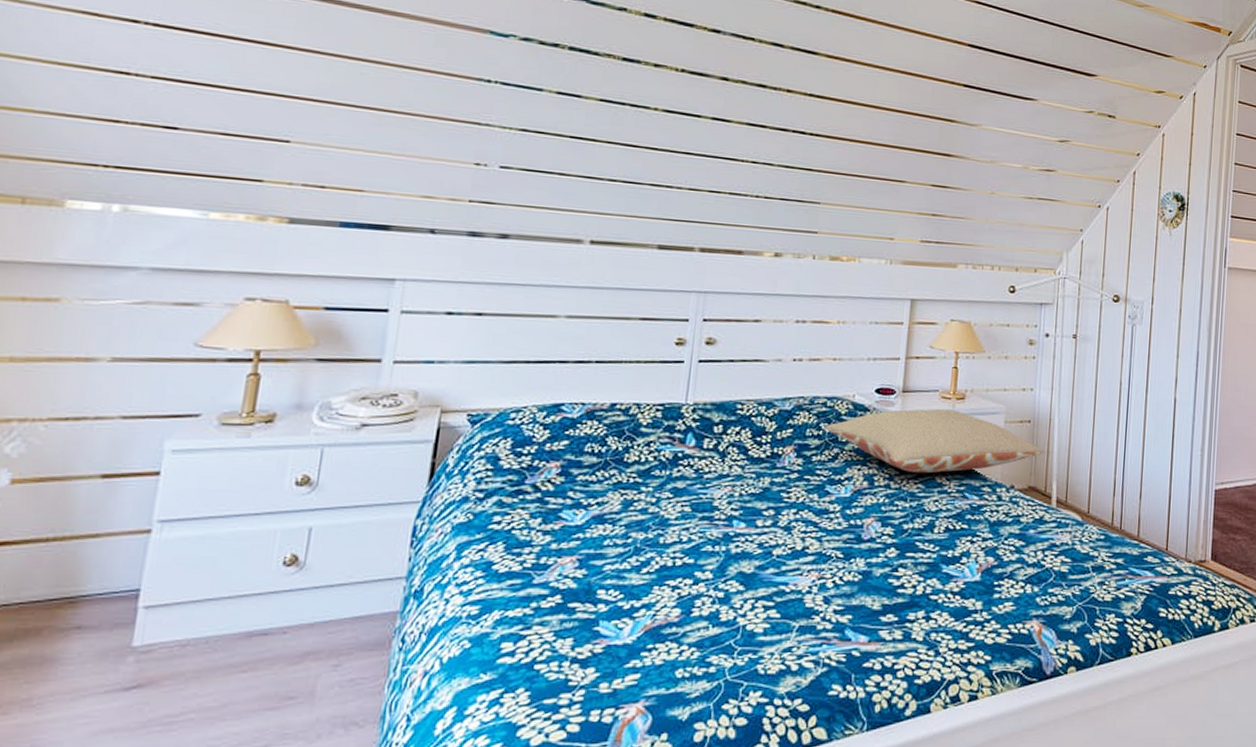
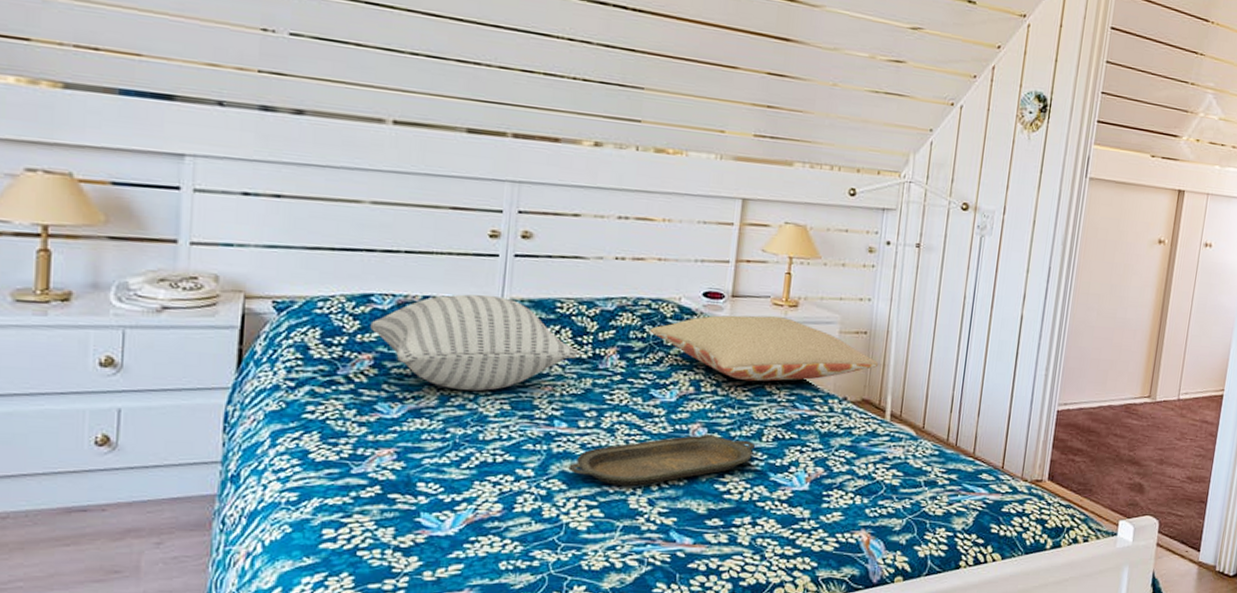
pillow: none [559,399,758,495] -> present [370,294,579,392]
serving tray: none [746,527,928,584] -> present [568,433,756,486]

